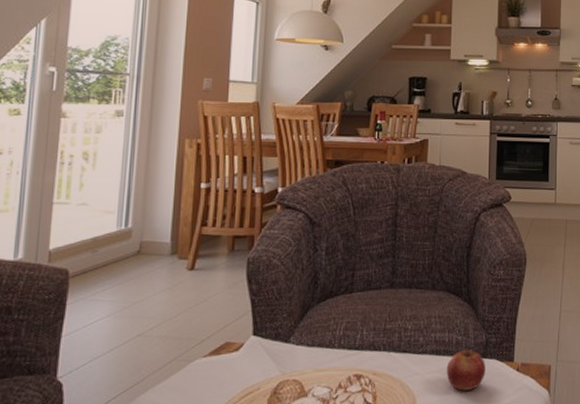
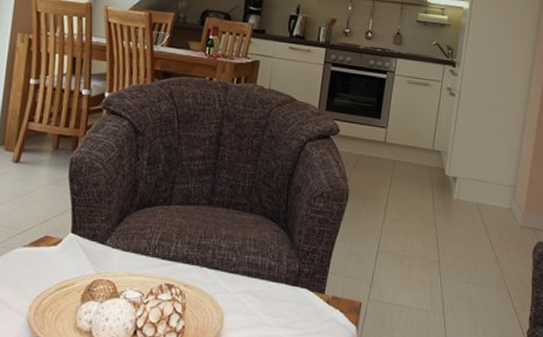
apple: present [446,348,486,391] -> none [256,274,296,315]

